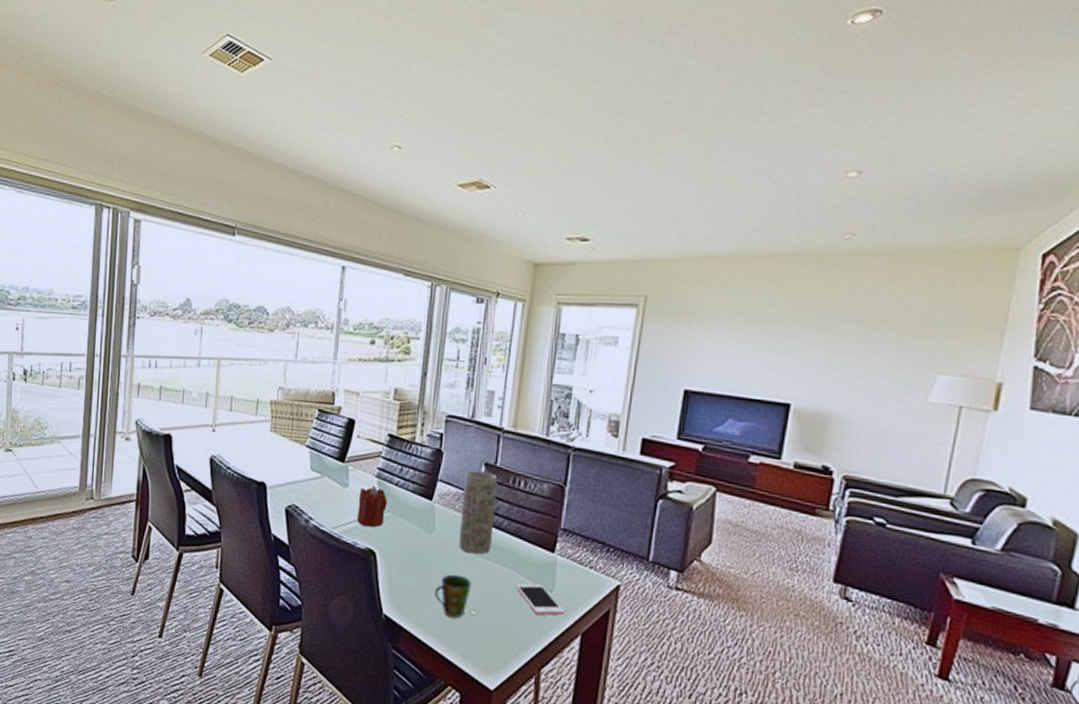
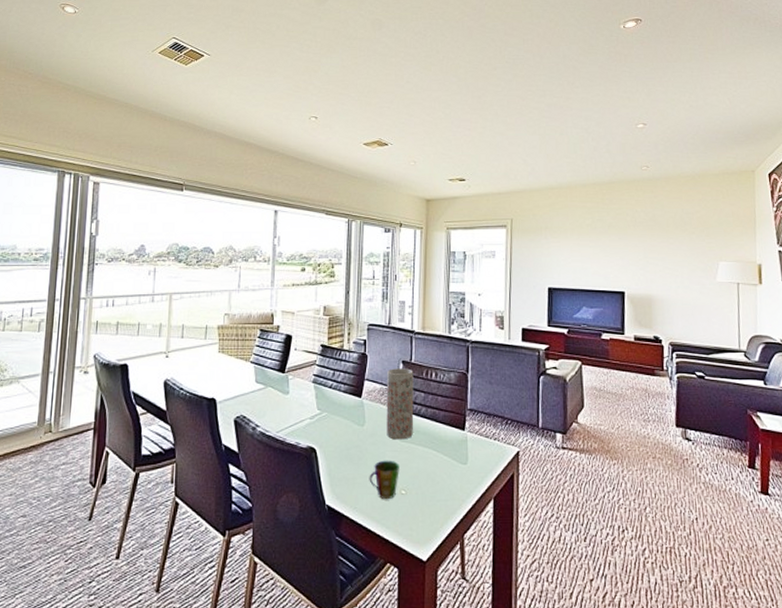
candle: present [357,485,388,528] -> none [298,390,324,427]
cell phone: present [515,583,565,616] -> none [436,459,479,487]

